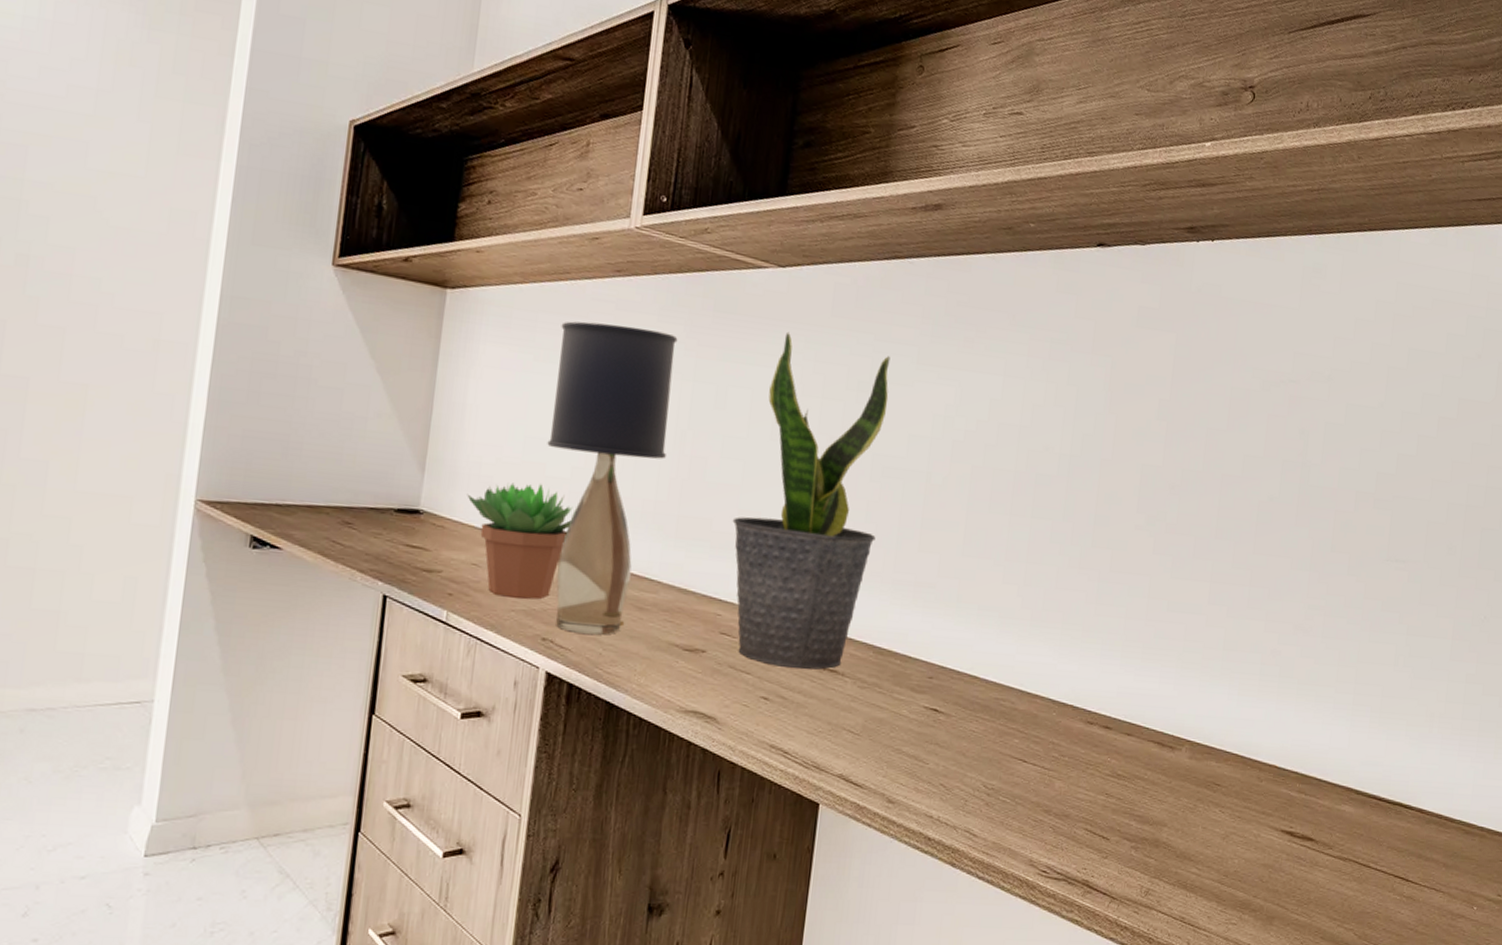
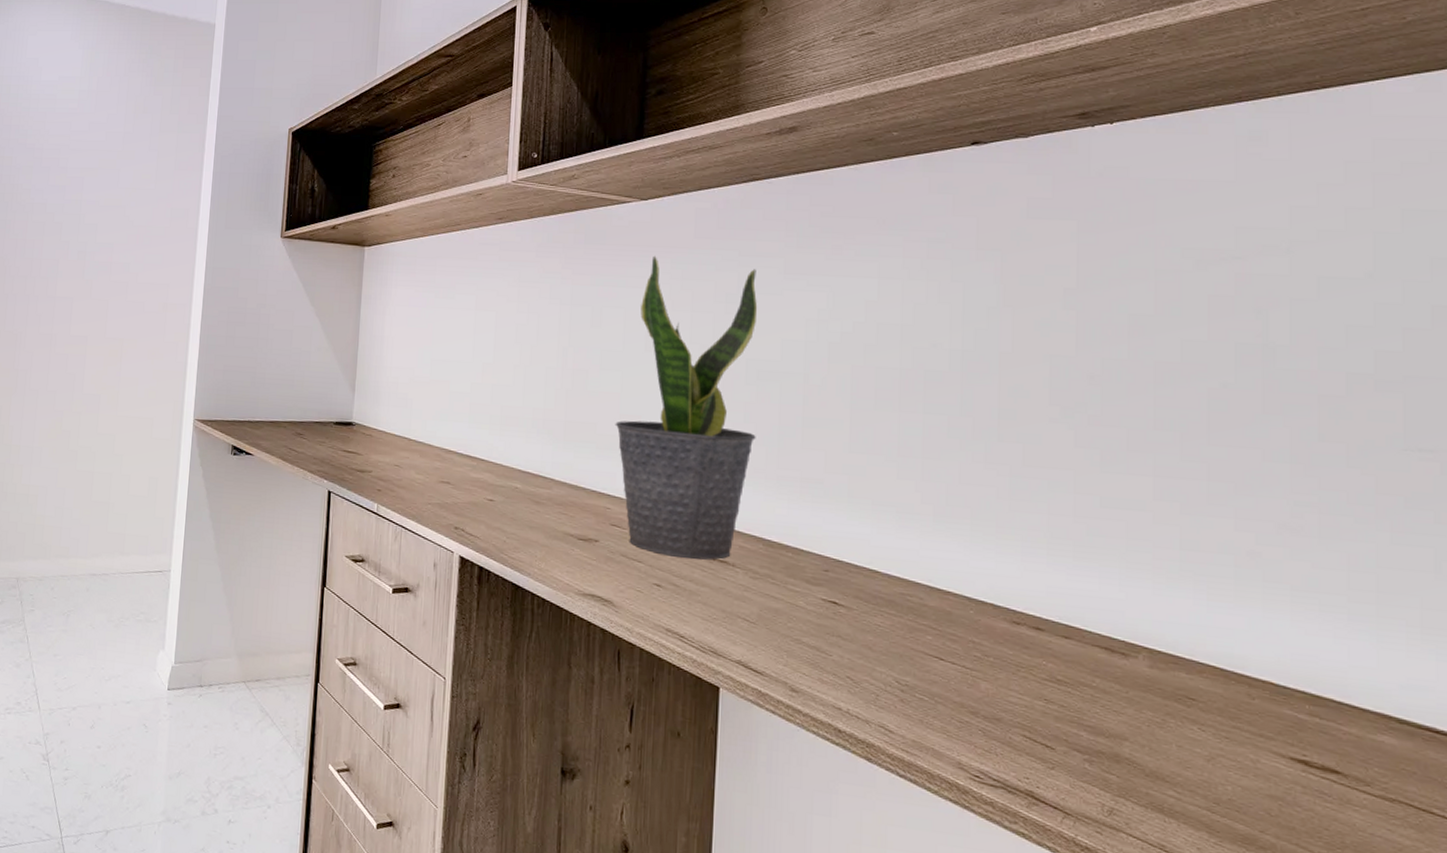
succulent plant: present [467,483,573,600] -> none [388,398,474,495]
table lamp: present [547,321,678,635] -> none [450,262,555,525]

